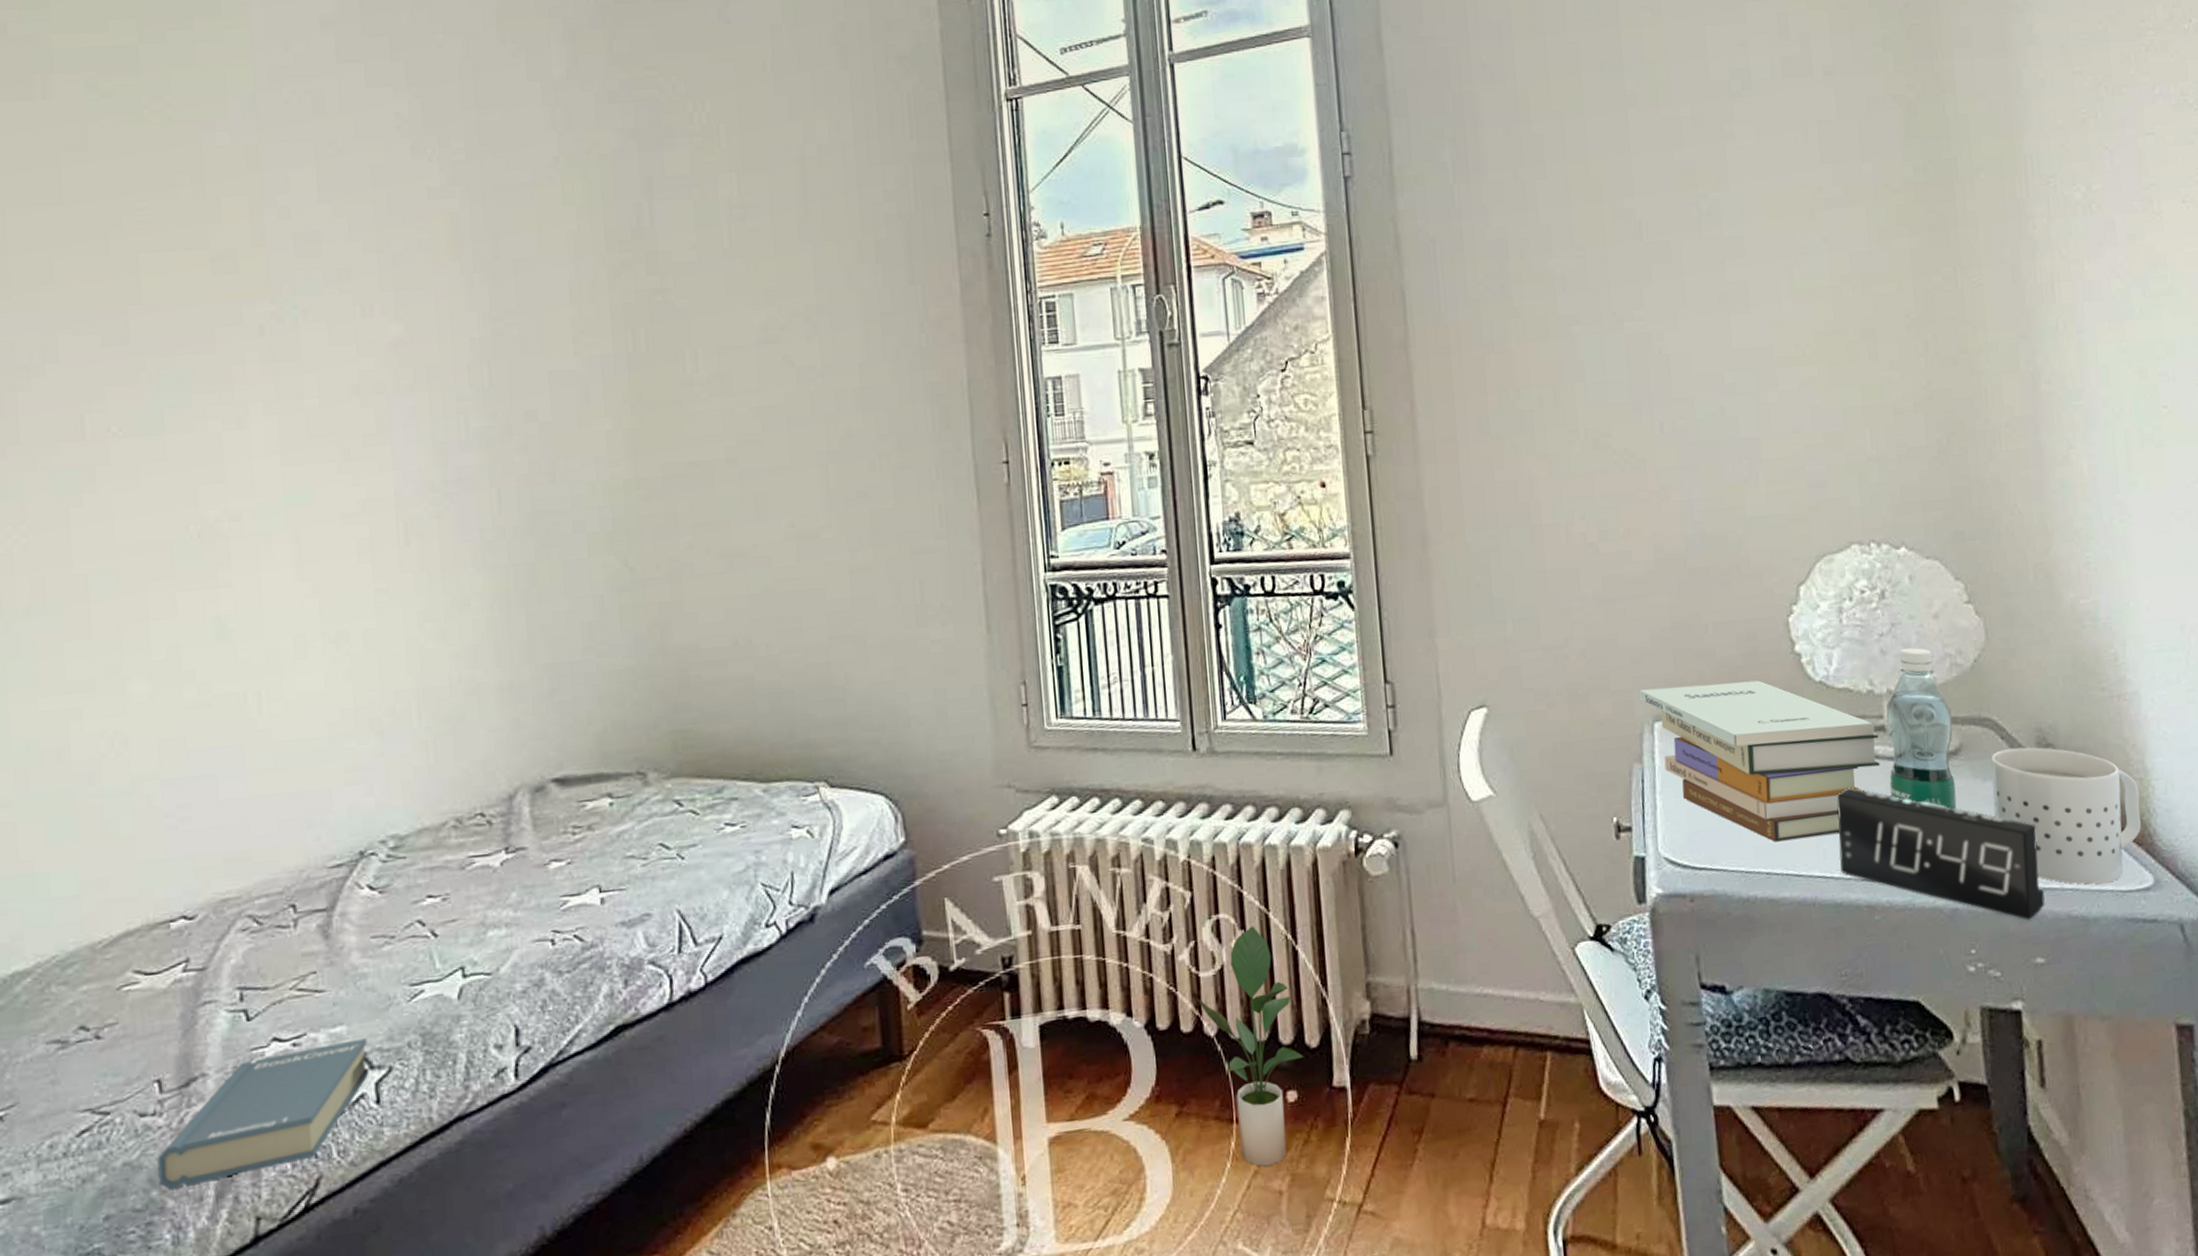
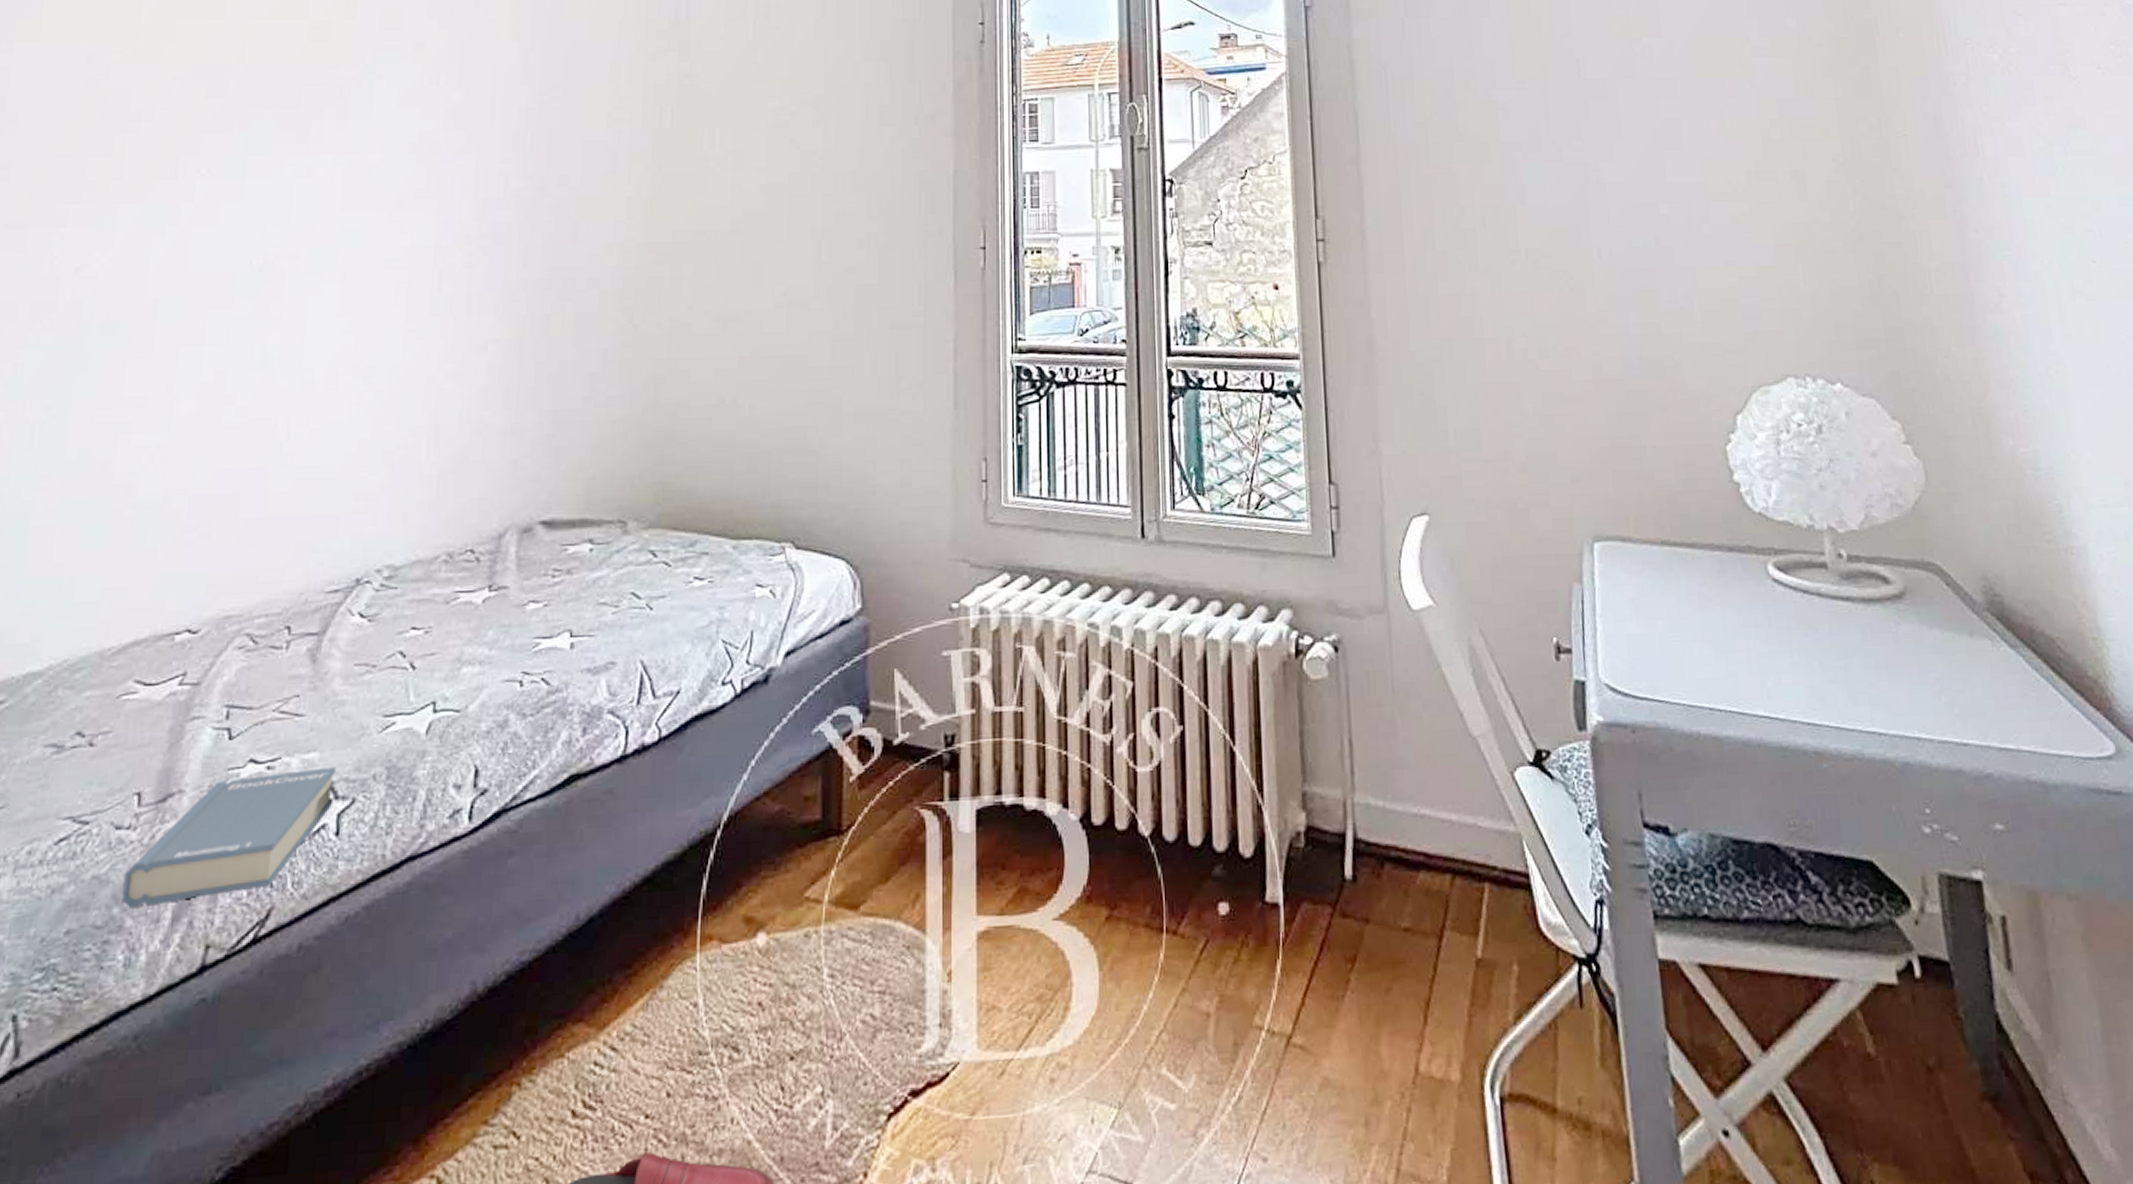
potted plant: present [1196,925,1304,1167] -> none [1132,722,1238,985]
books: present [1638,680,1880,842] -> none [1578,507,1823,676]
alarm clock: present [1837,787,2045,921] -> none [1780,624,2001,782]
bottle: present [1886,647,1957,810] -> none [1827,484,1904,656]
mug: present [1990,747,2142,884] -> none [1936,596,2098,748]

